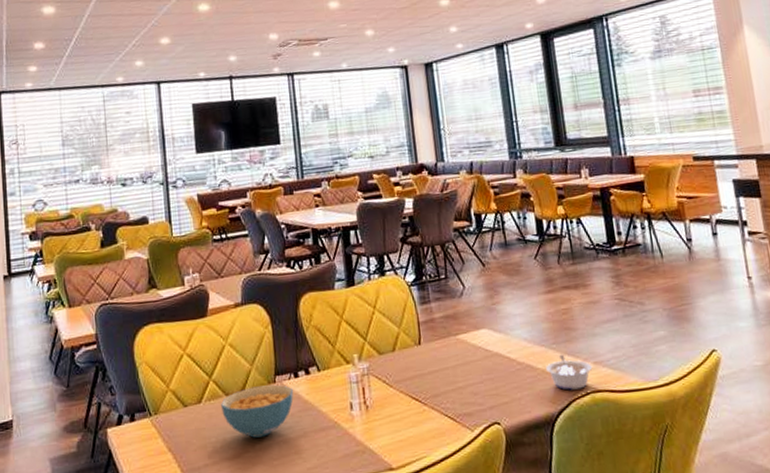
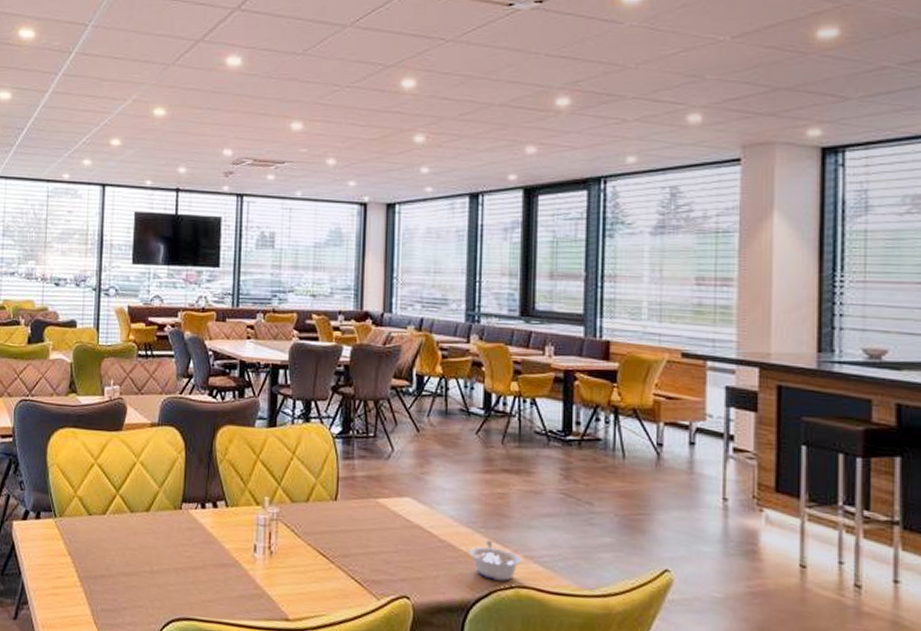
cereal bowl: present [221,384,293,438] -> none [124,509,198,560]

